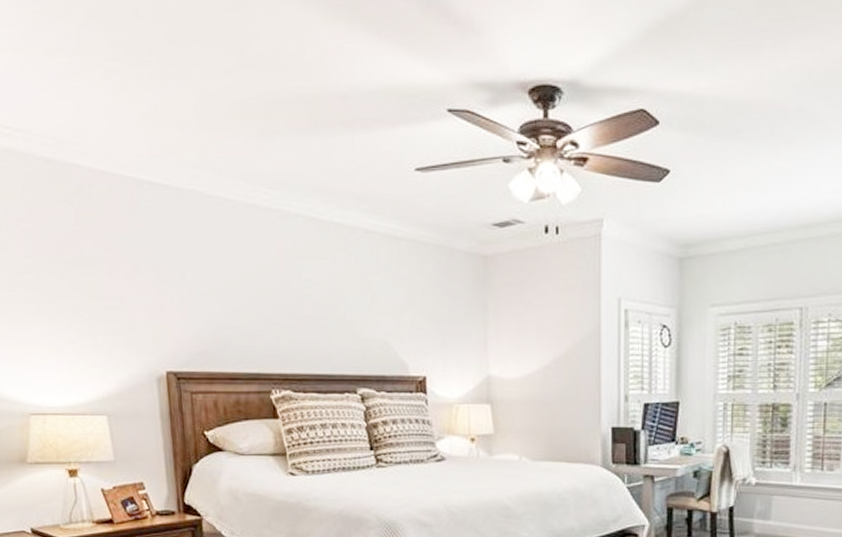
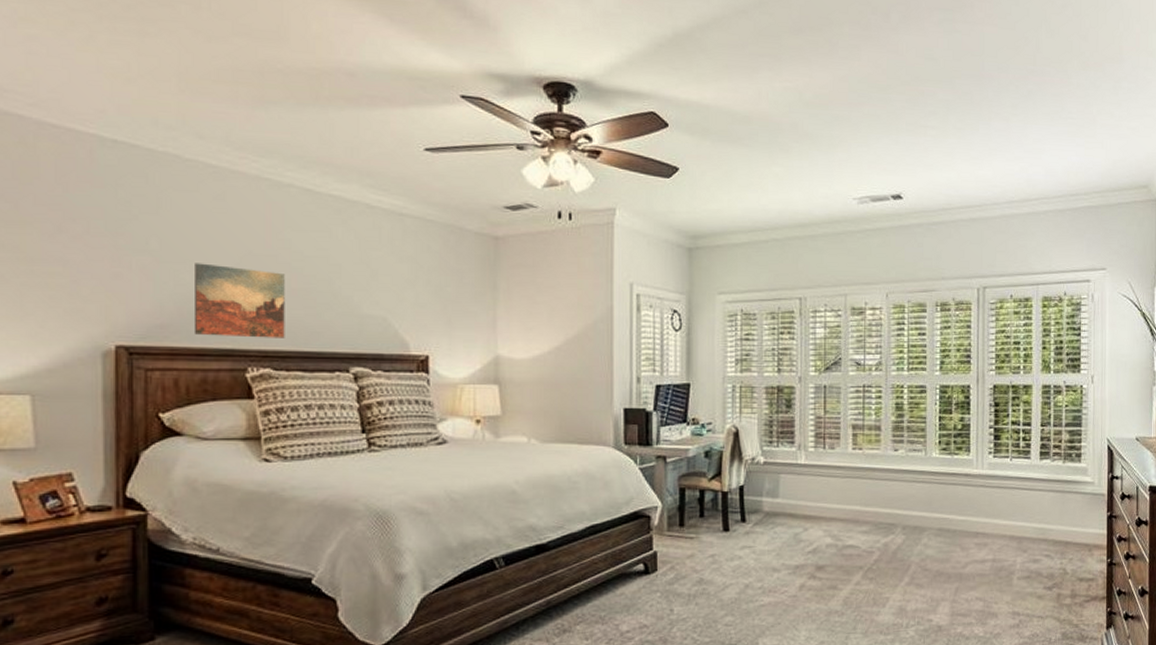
wall art: none [223,294,301,363] -> present [193,263,285,338]

